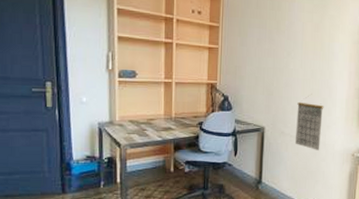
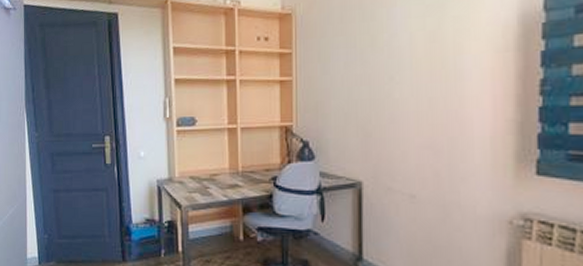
calendar: present [296,96,324,150] -> none [409,135,454,215]

